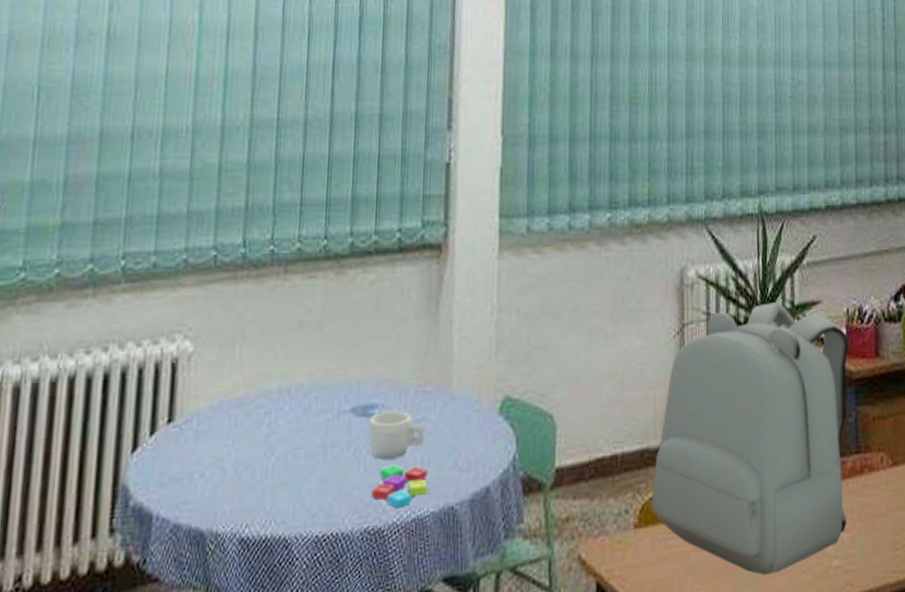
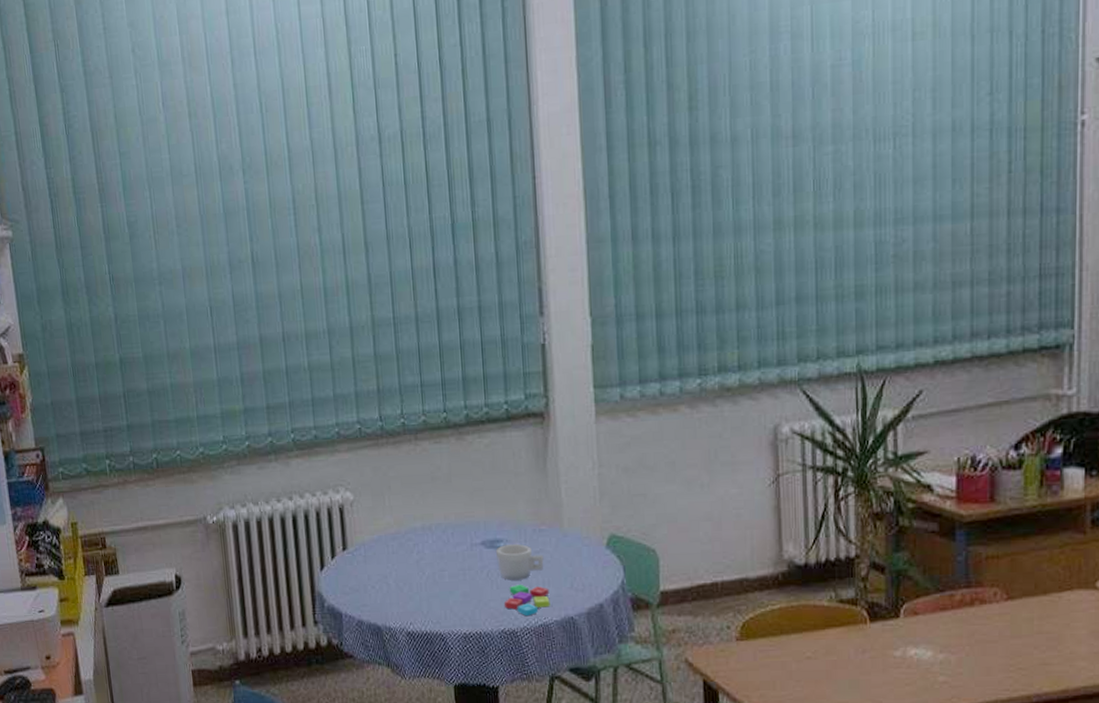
backpack: present [652,302,850,575] -> none [752,453,960,684]

